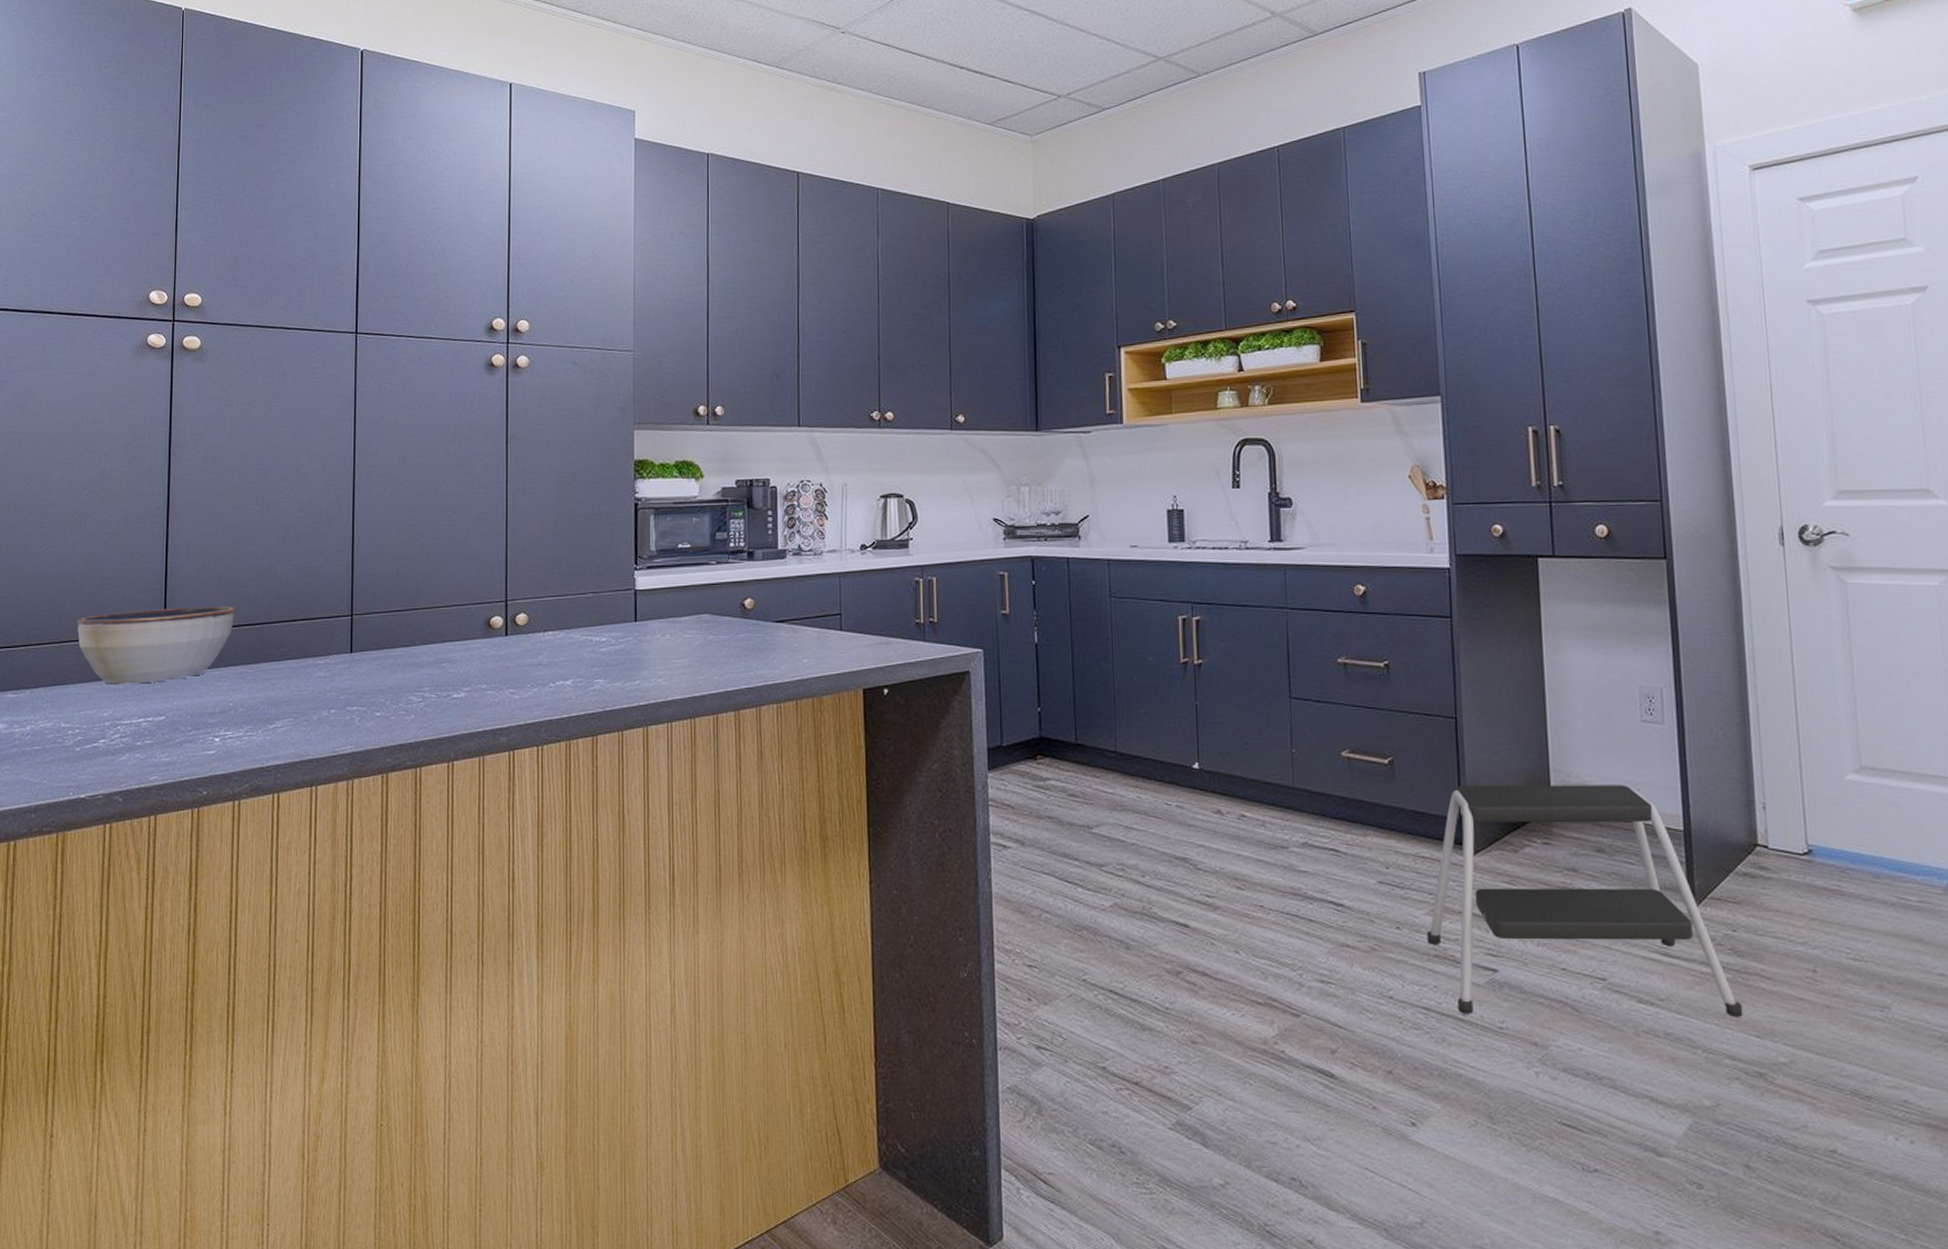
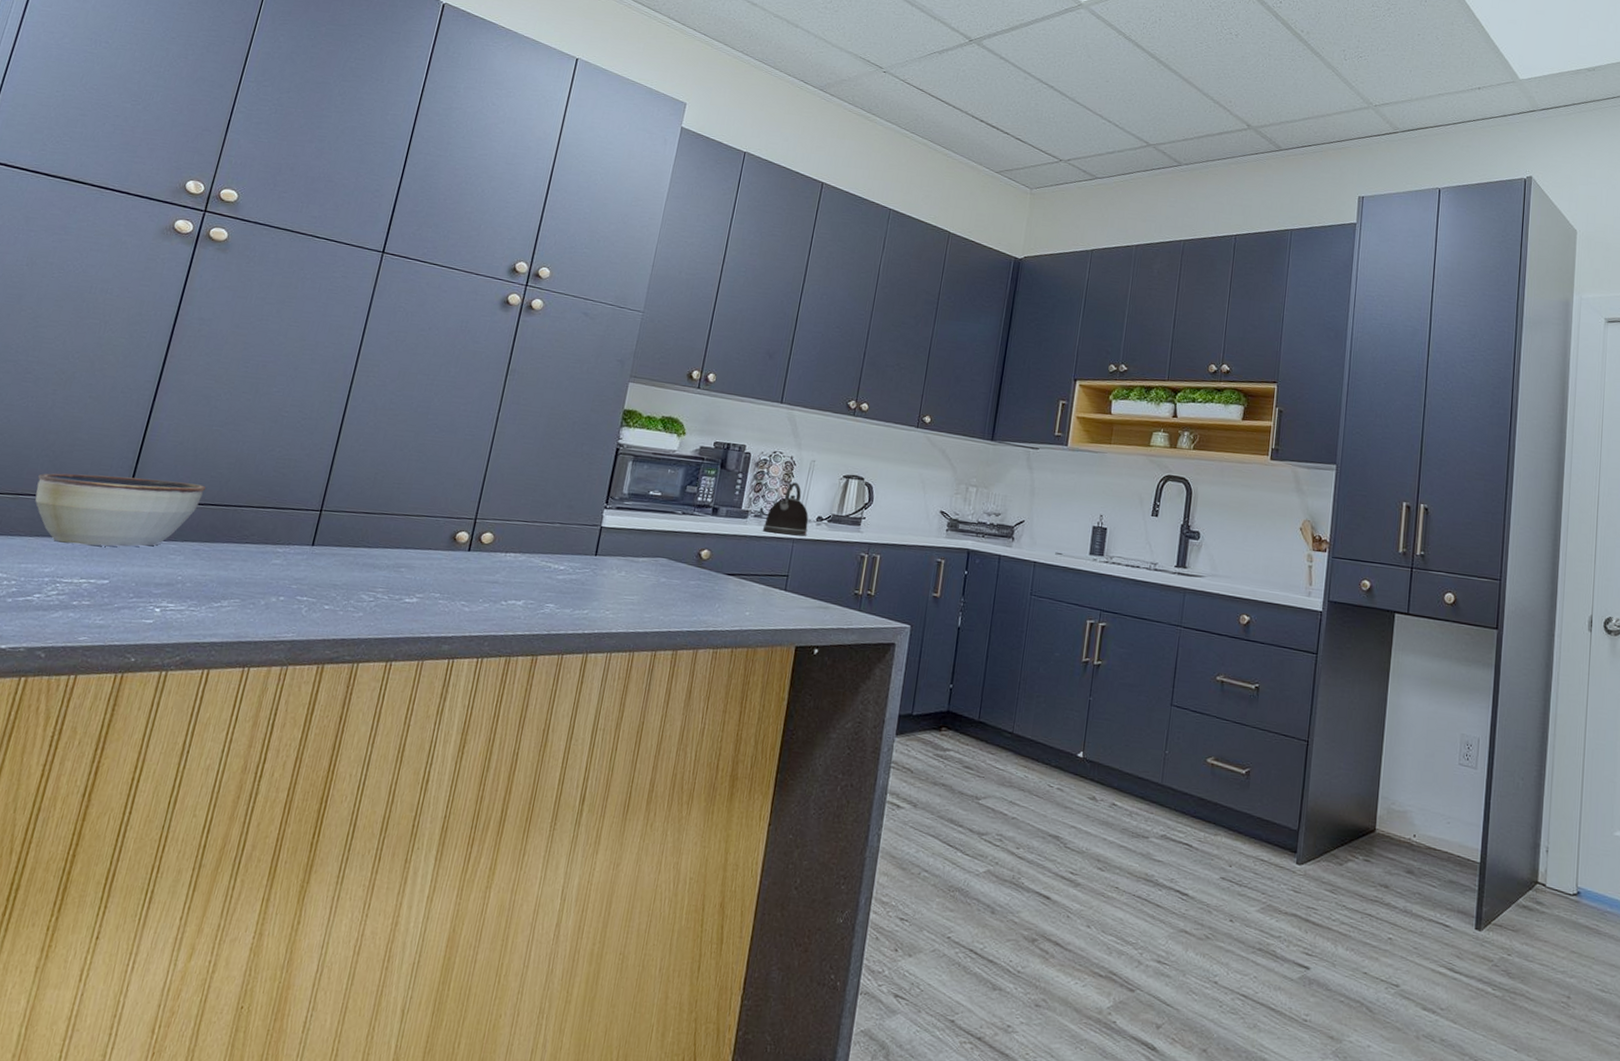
kettle: none [804,511,854,570] -> present [763,482,809,536]
step stool: present [1427,784,1743,1017] -> none [1254,801,1507,1031]

